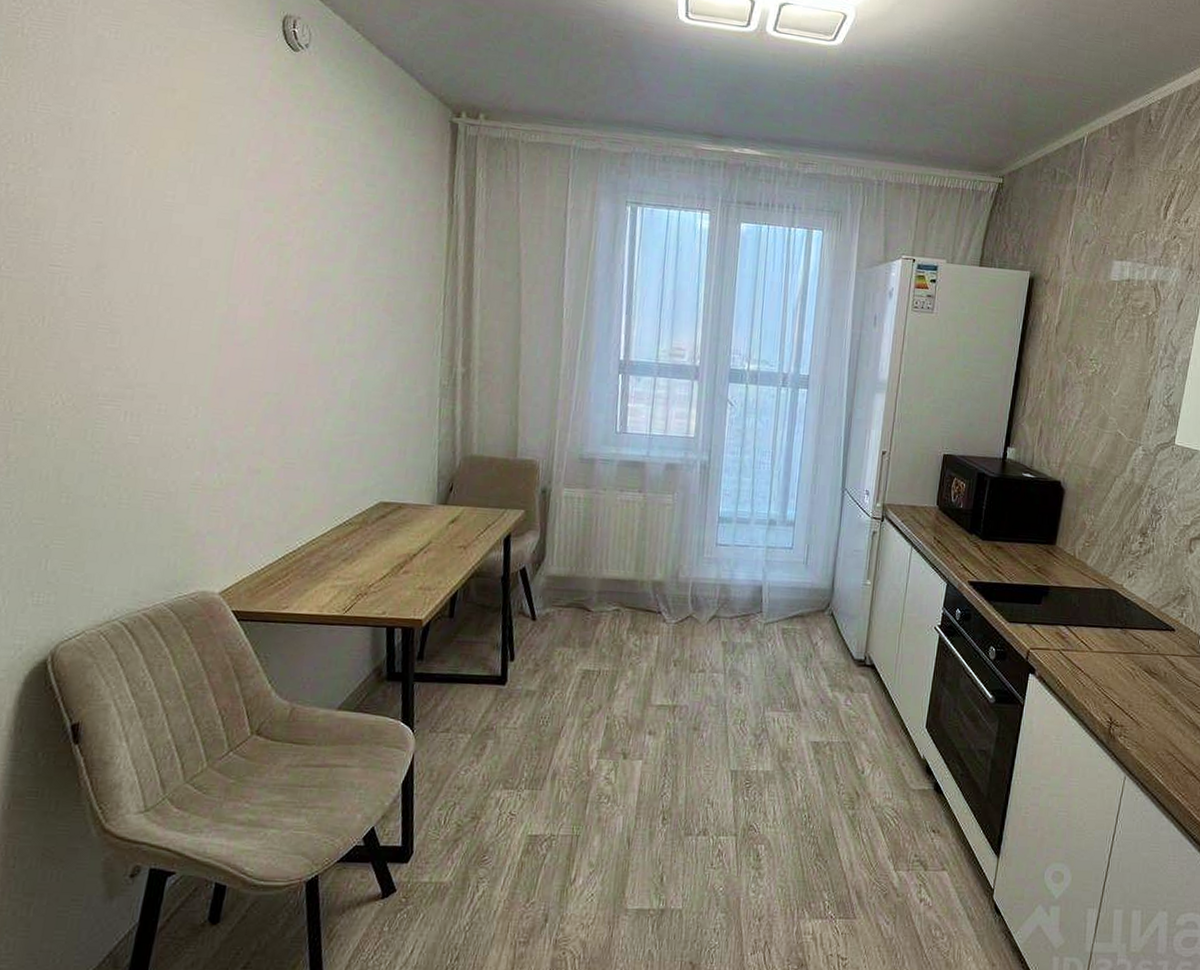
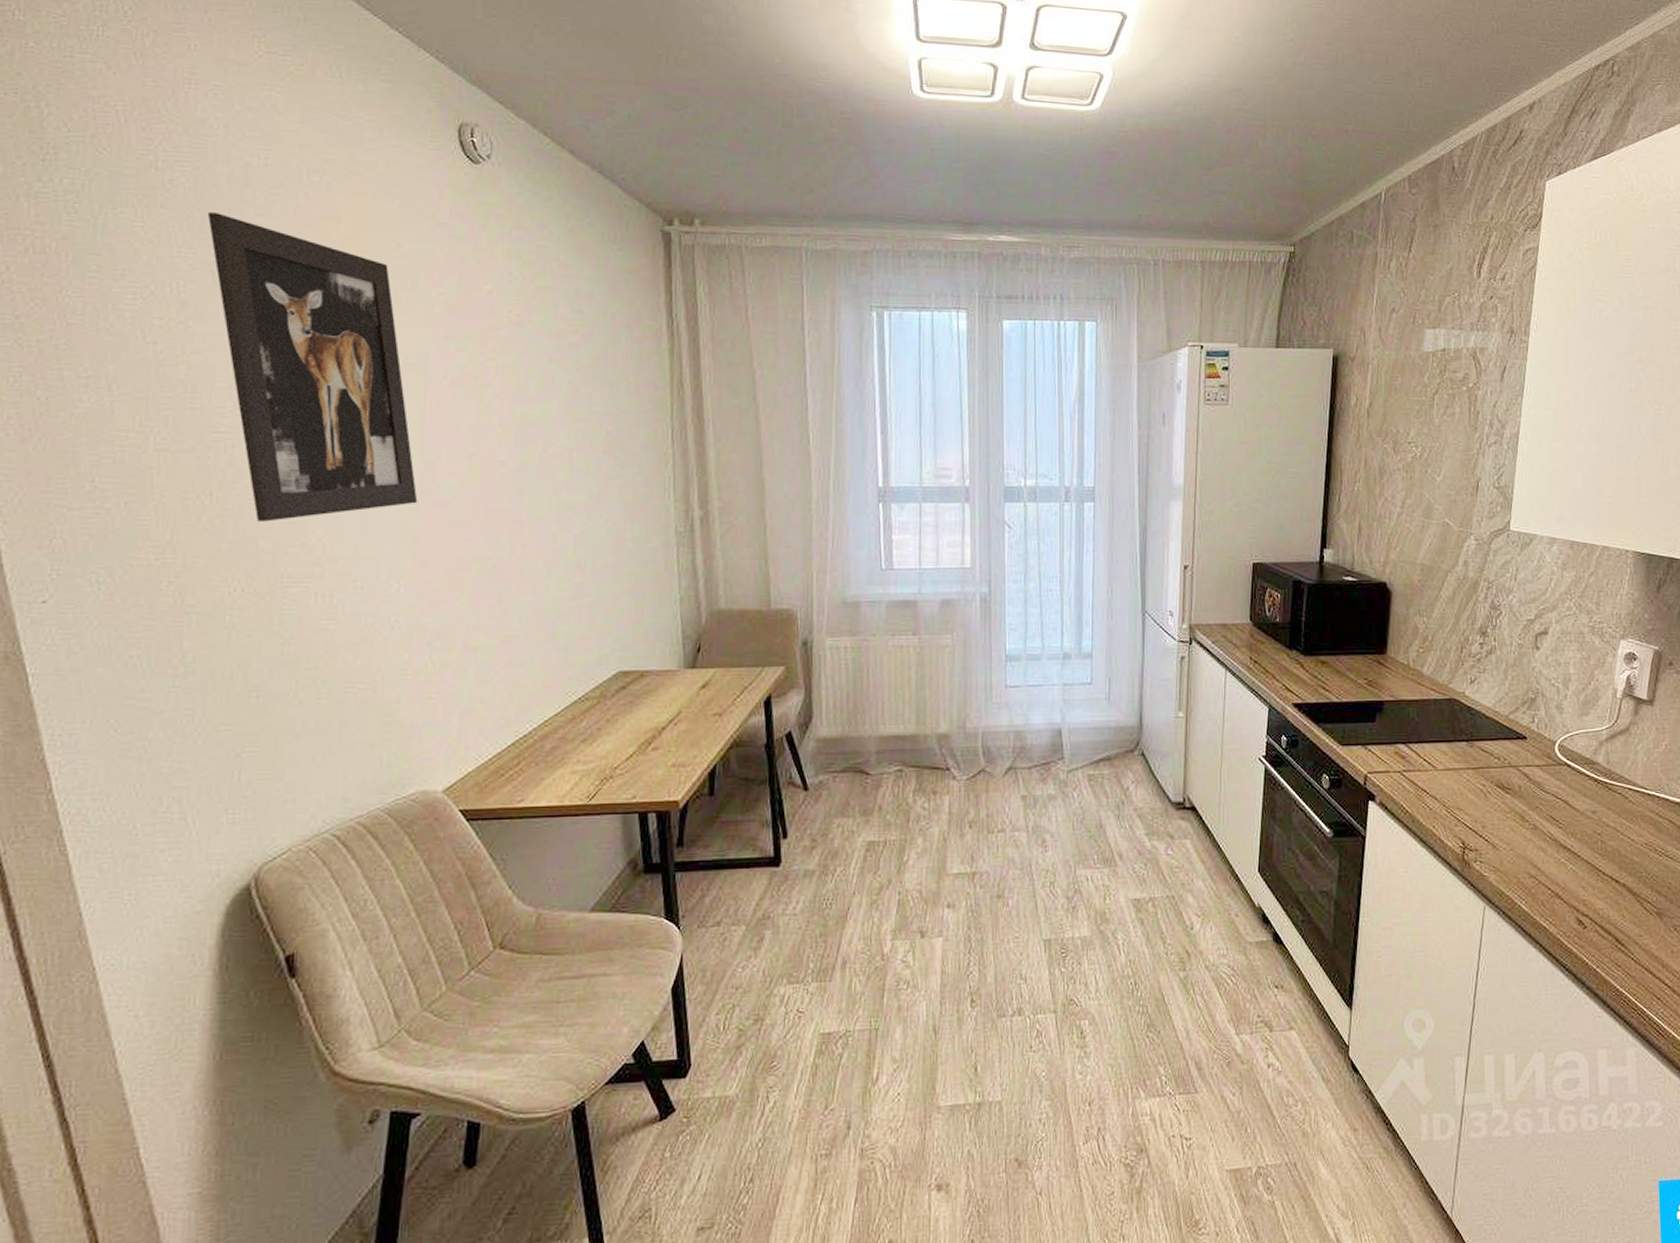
wall art: none [62,75,220,347] -> present [207,212,418,522]

